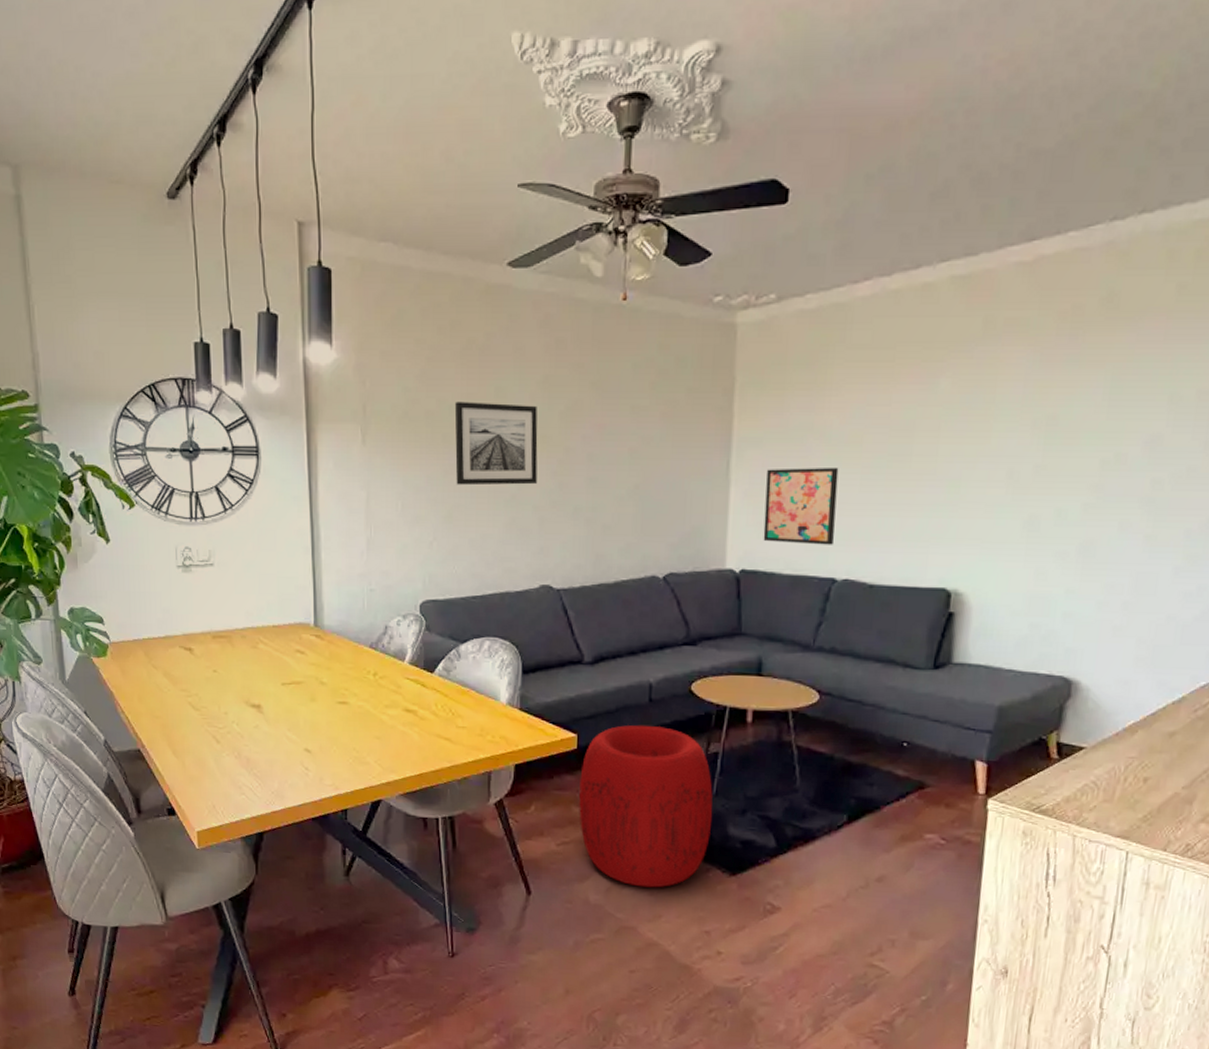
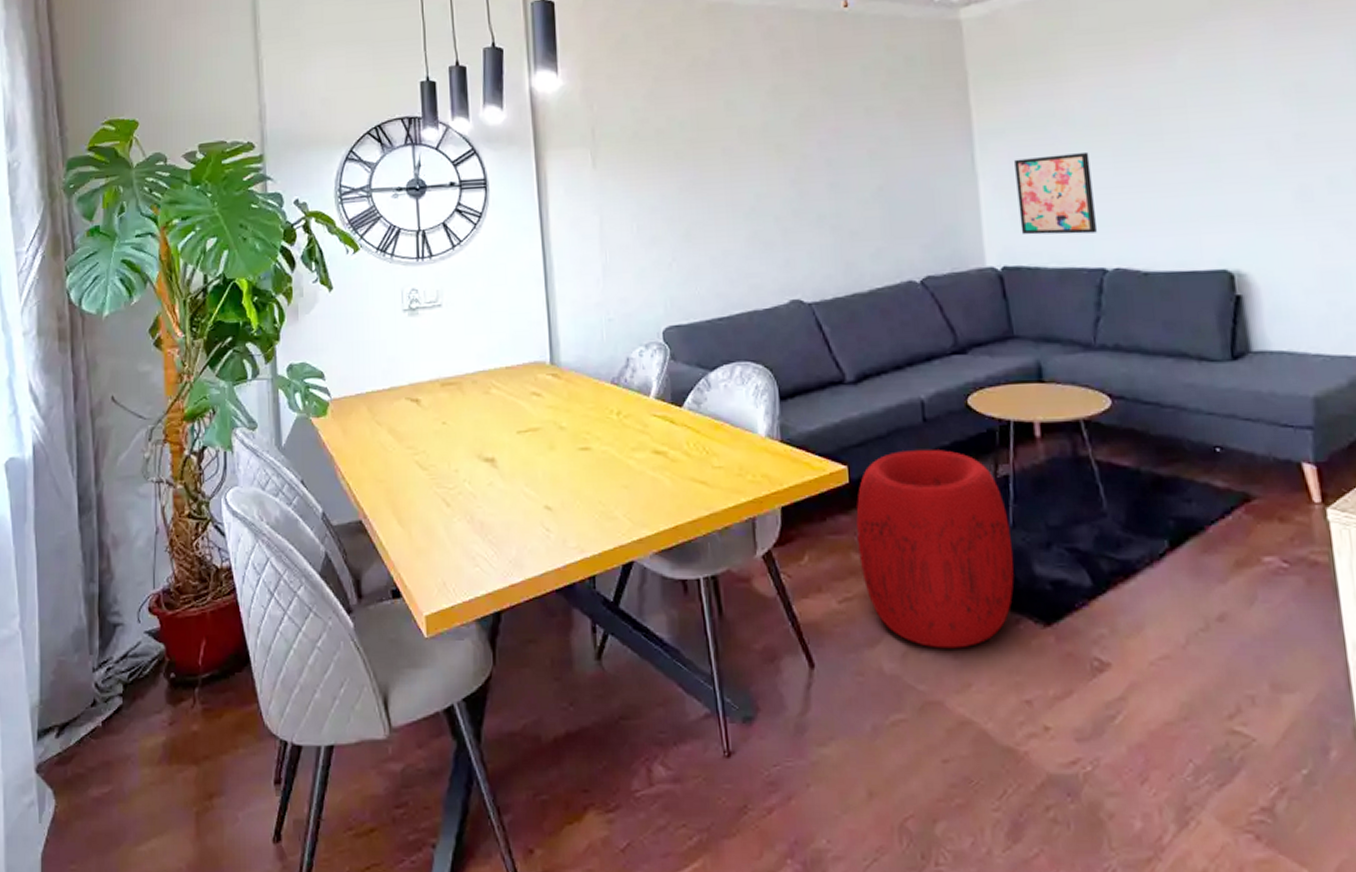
wall art: present [454,402,538,486] -> none [684,115,776,202]

